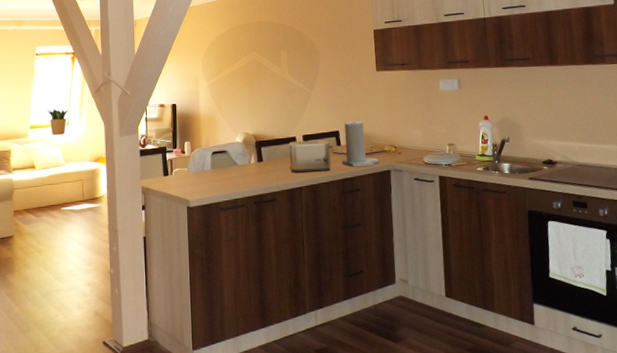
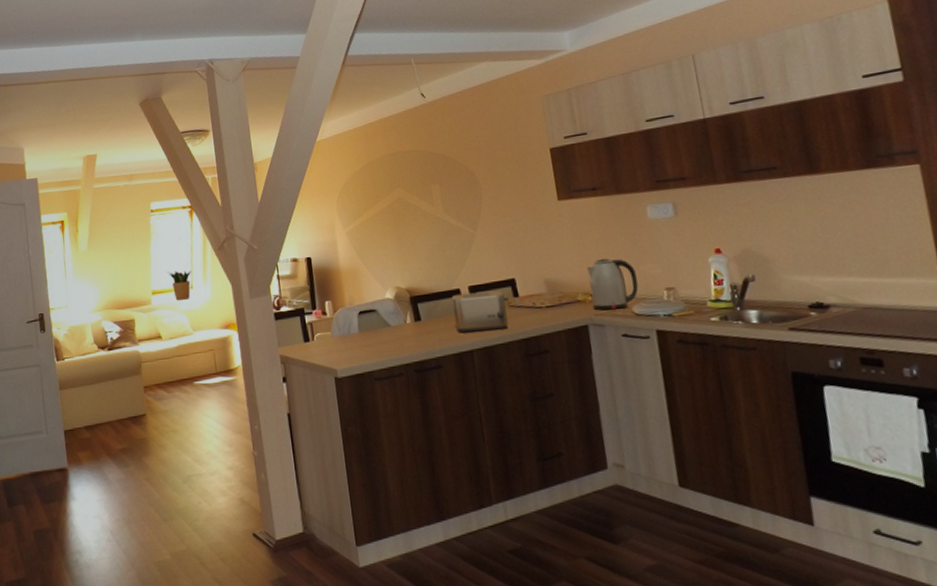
paper towel: present [342,121,379,167] -> none [520,265,572,323]
kettle: none [393,118,429,159] -> present [587,258,639,311]

